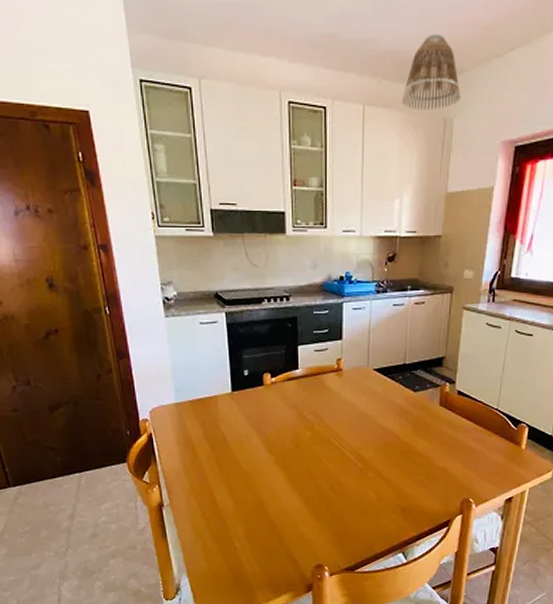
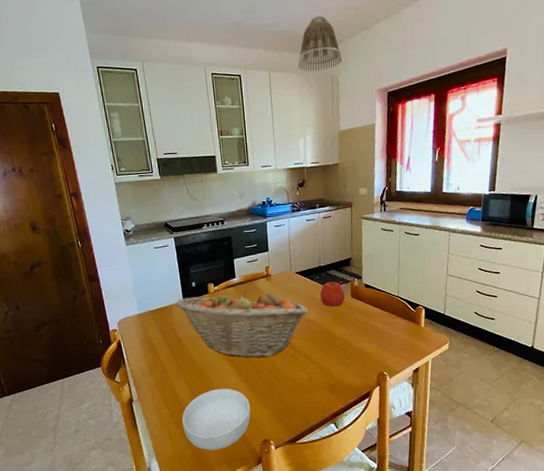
fruit basket: none [221,385,385,468] -> present [175,289,309,358]
cereal bowl: none [221,500,303,572] -> present [182,388,251,451]
apple: none [401,383,431,415] -> present [320,281,345,307]

